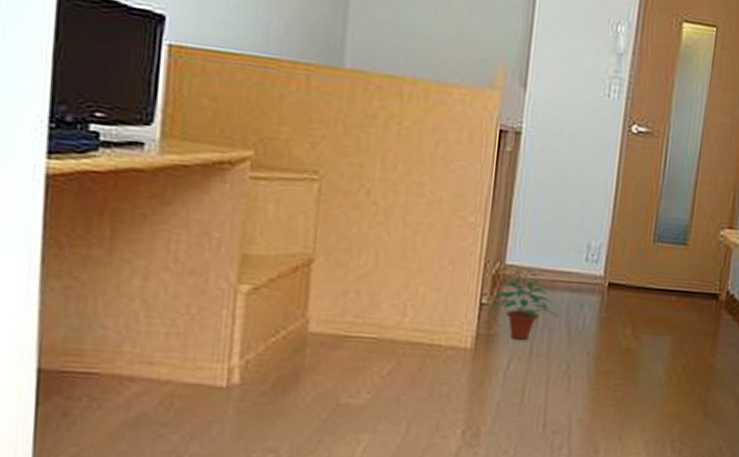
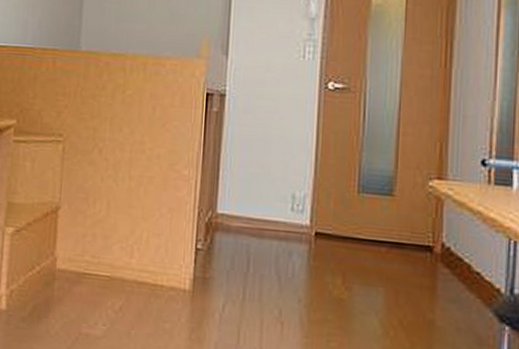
potted plant: present [488,269,558,340] -> none [203,218,268,284]

